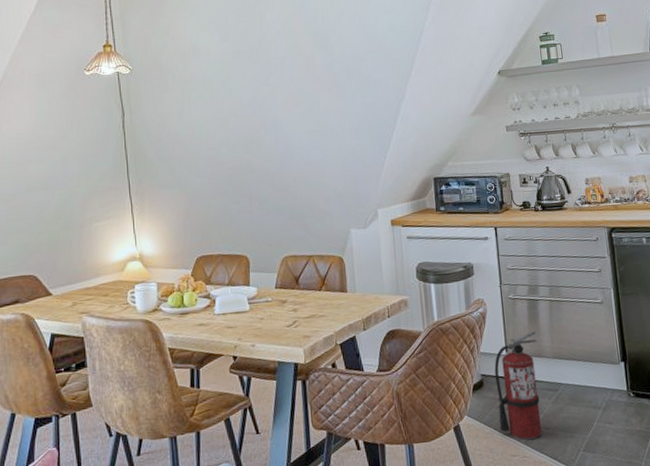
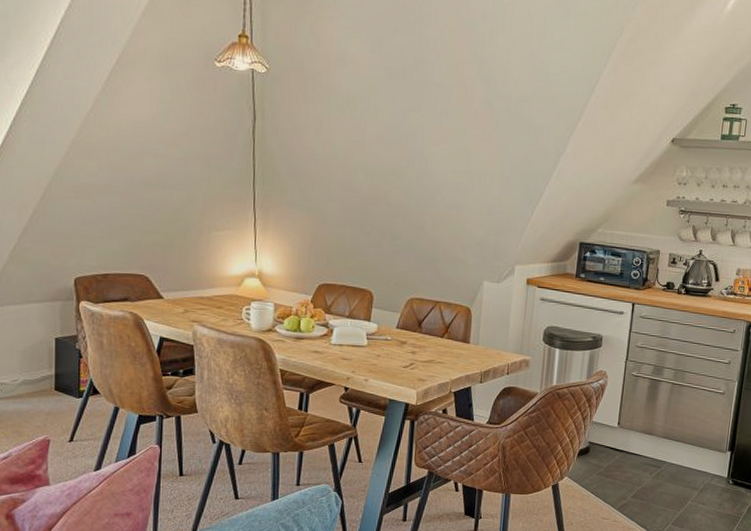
fire extinguisher: present [494,330,542,441] -> none [596,408,651,508]

